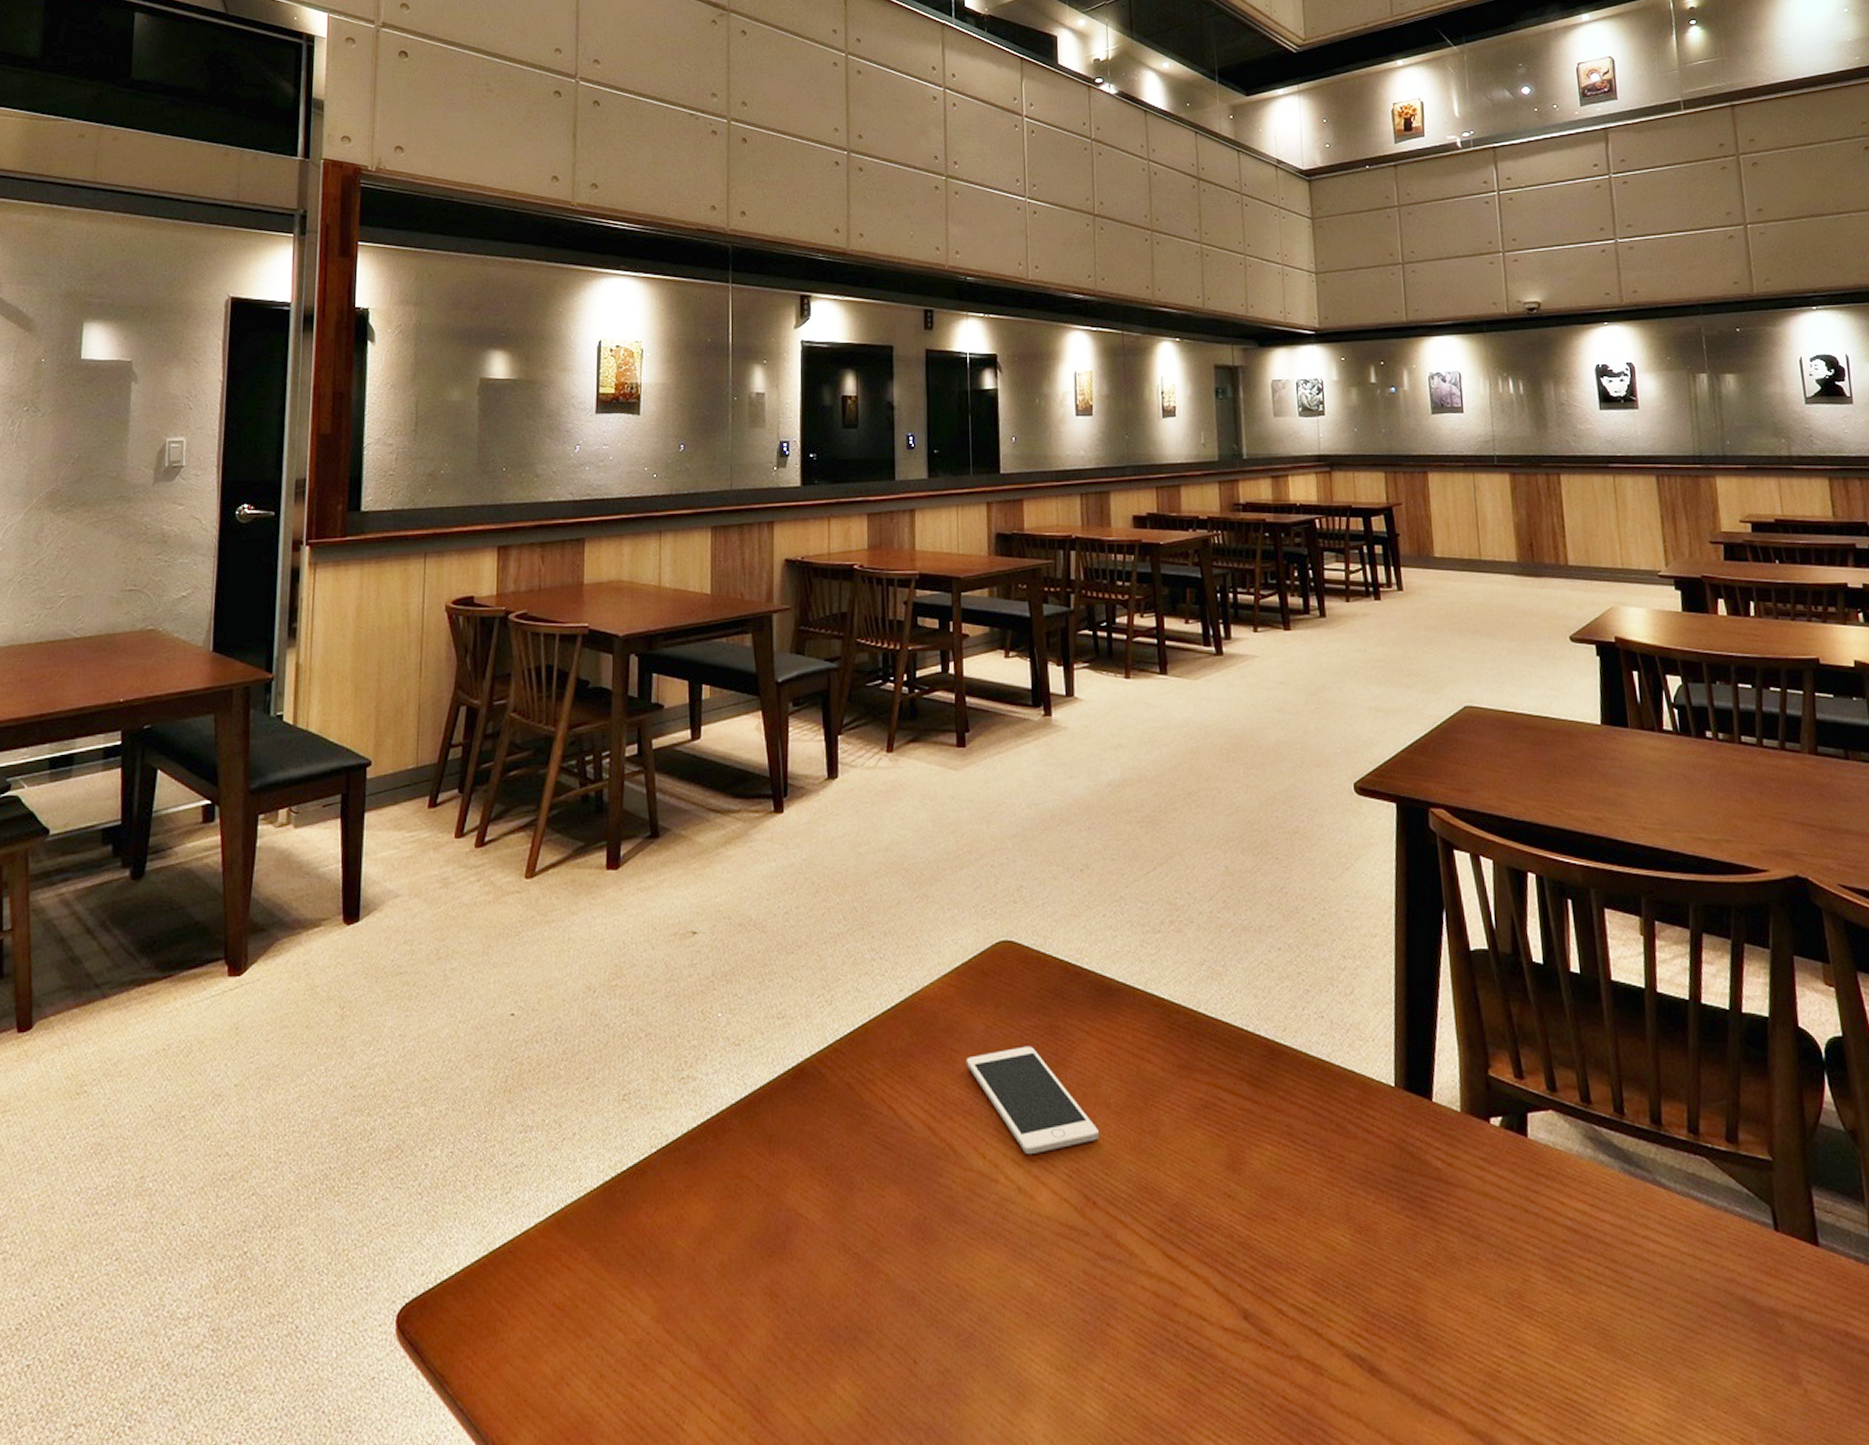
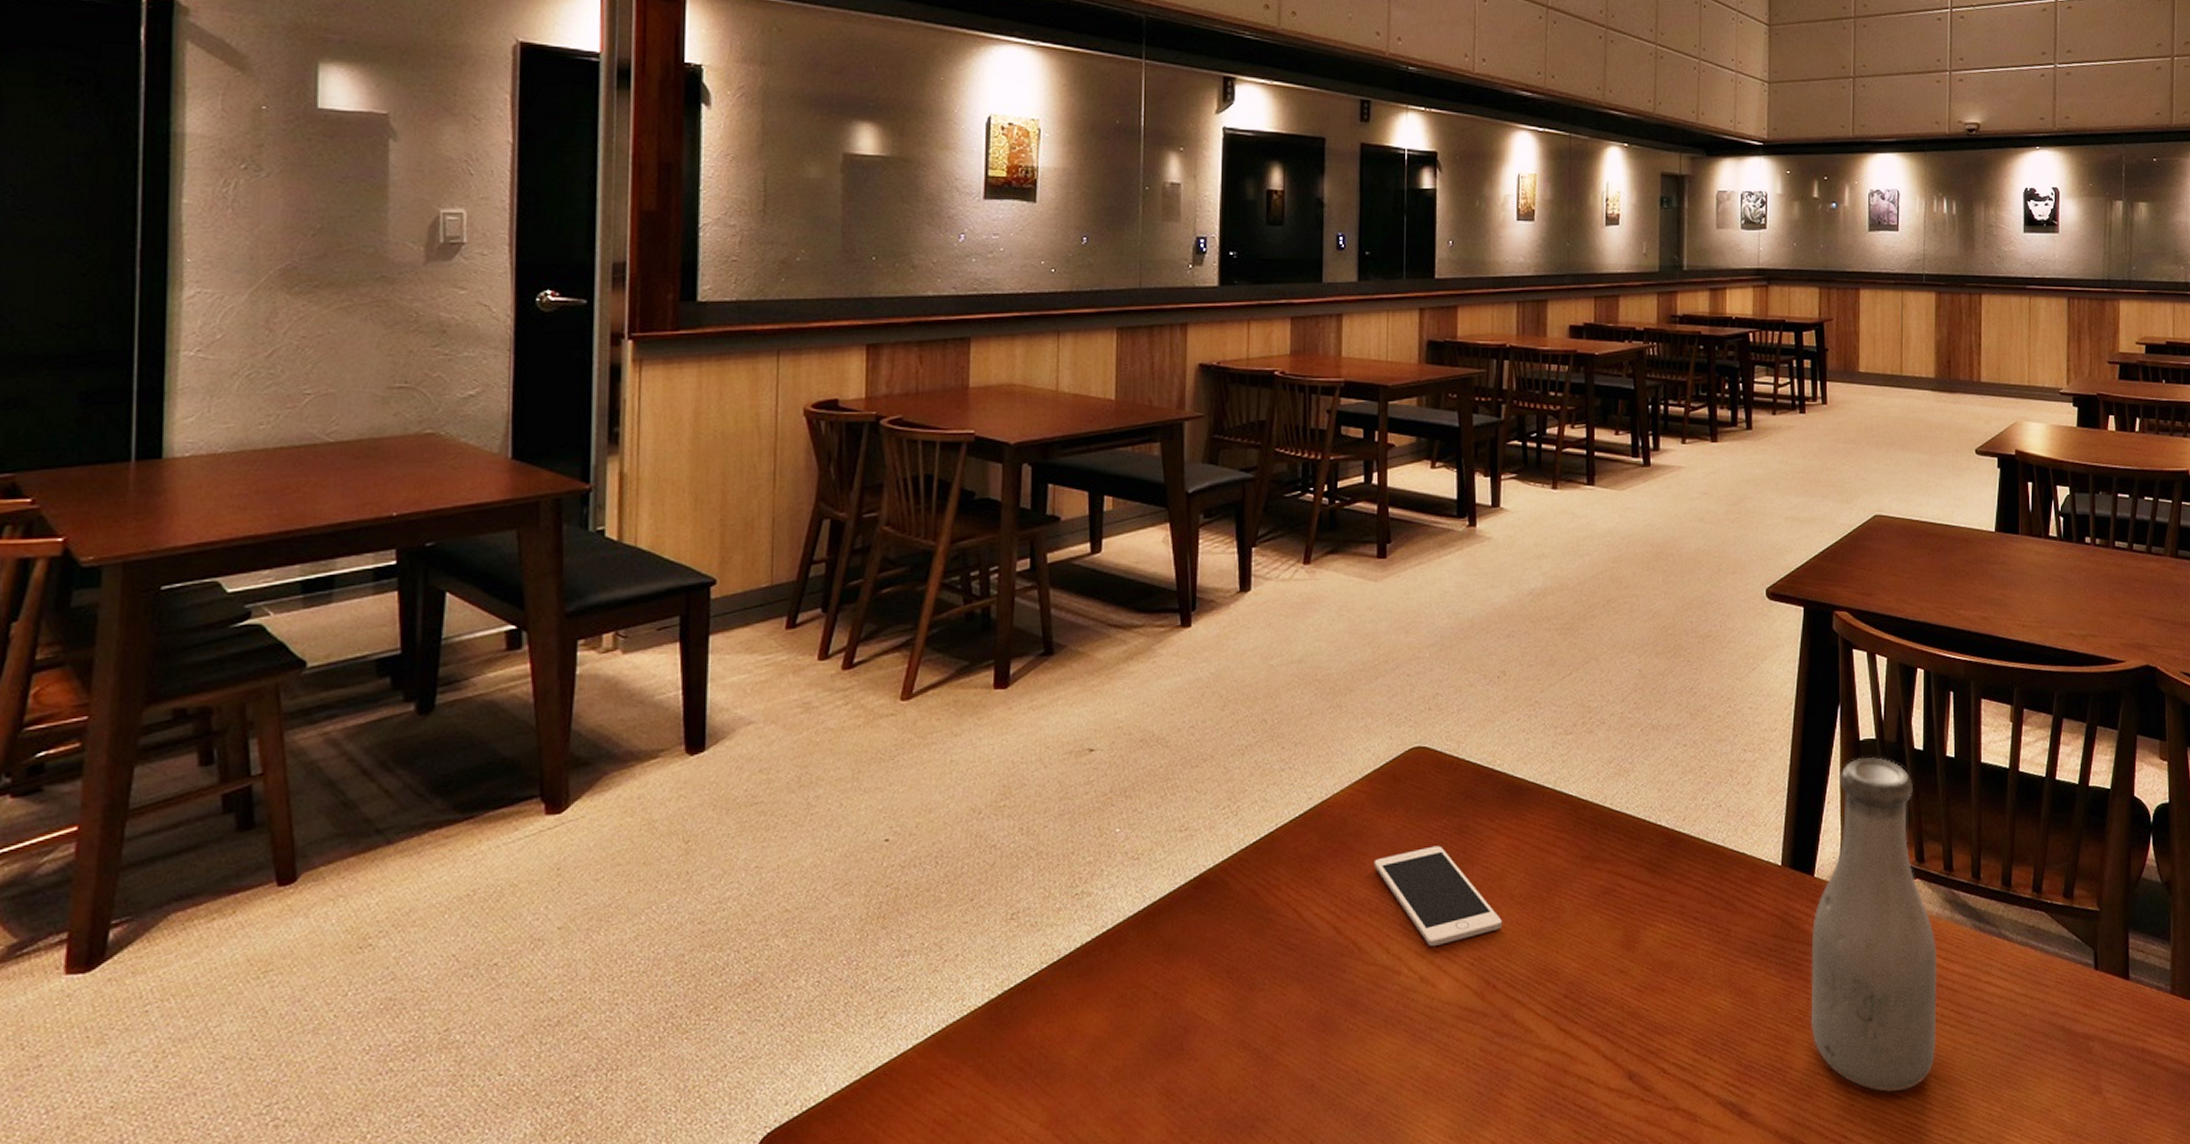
bottle: none [1435,969,1592,1361] -> present [1810,757,1938,1093]

